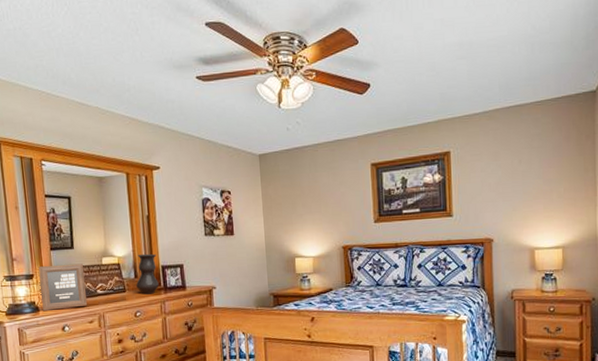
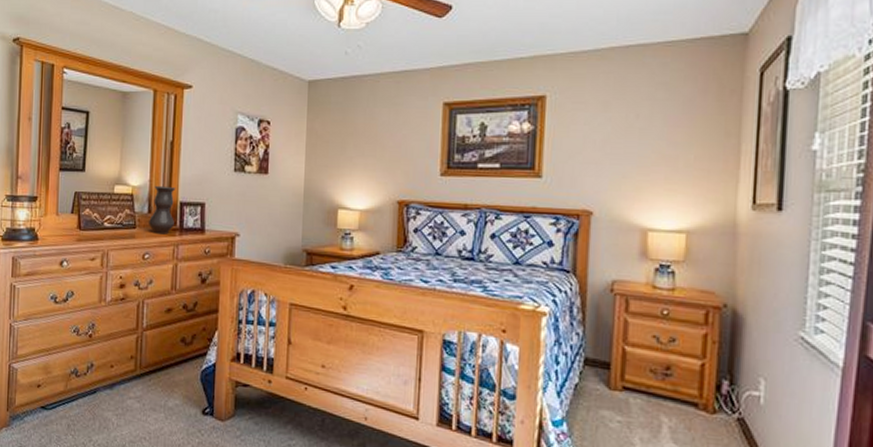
picture frame: present [38,263,88,312] -> none [42,188,94,241]

